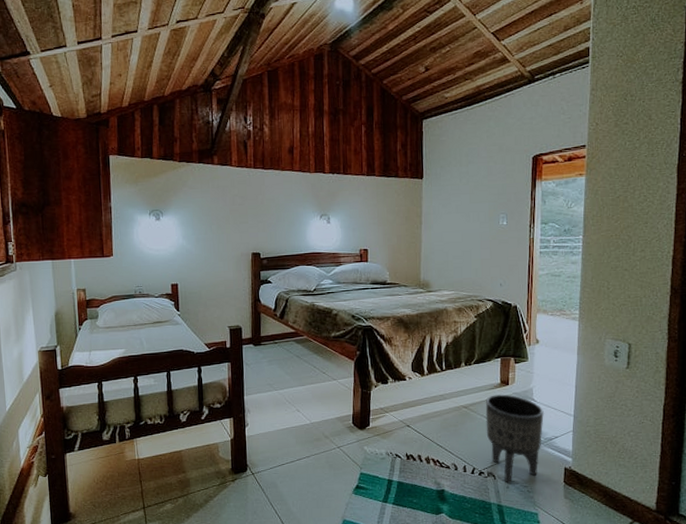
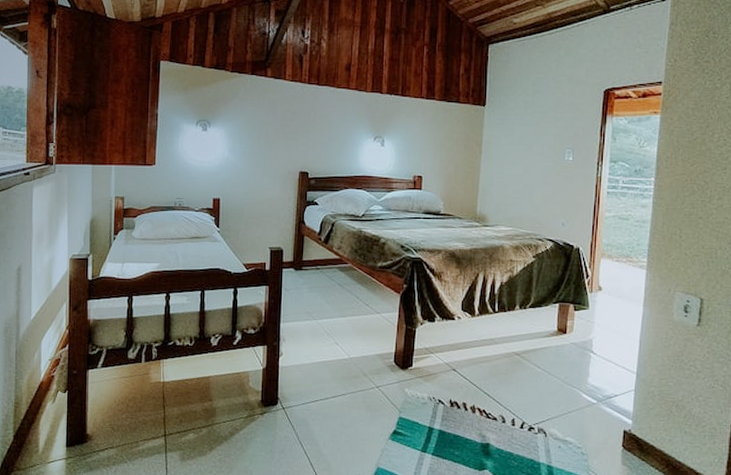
planter: present [485,394,544,484] -> none [539,343,604,444]

